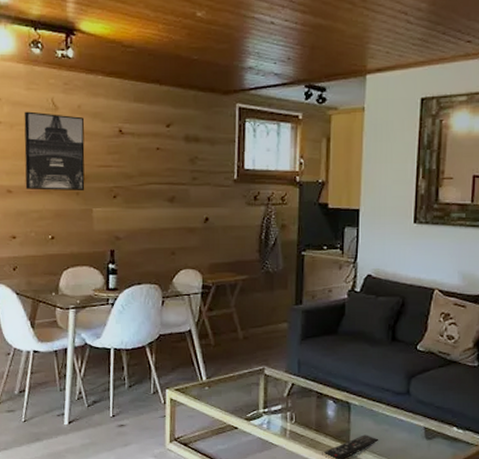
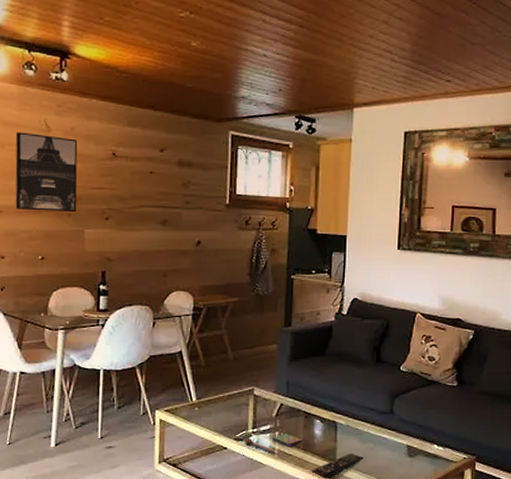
board game: none [249,414,315,437] -> present [238,434,302,457]

